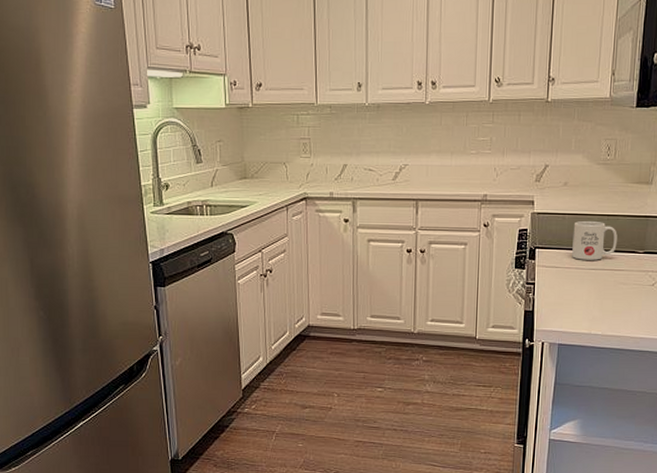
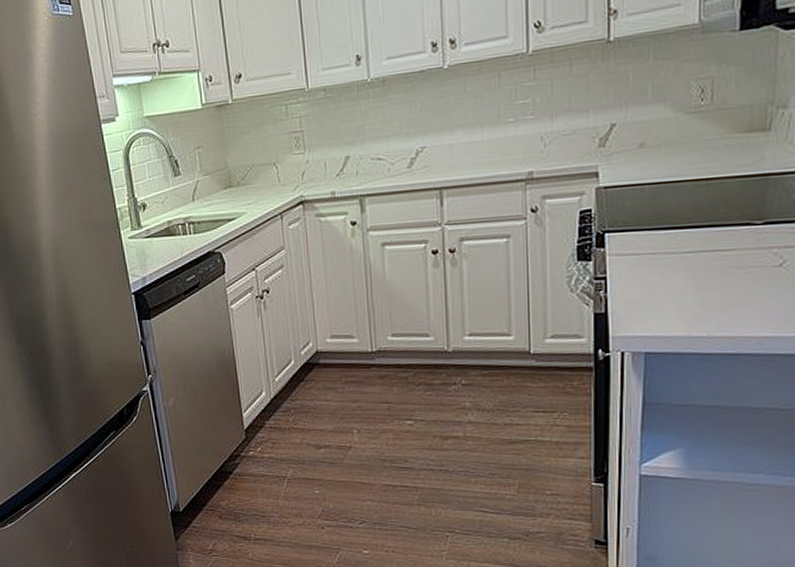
mug: present [572,221,617,260] -> none [657,189,722,242]

